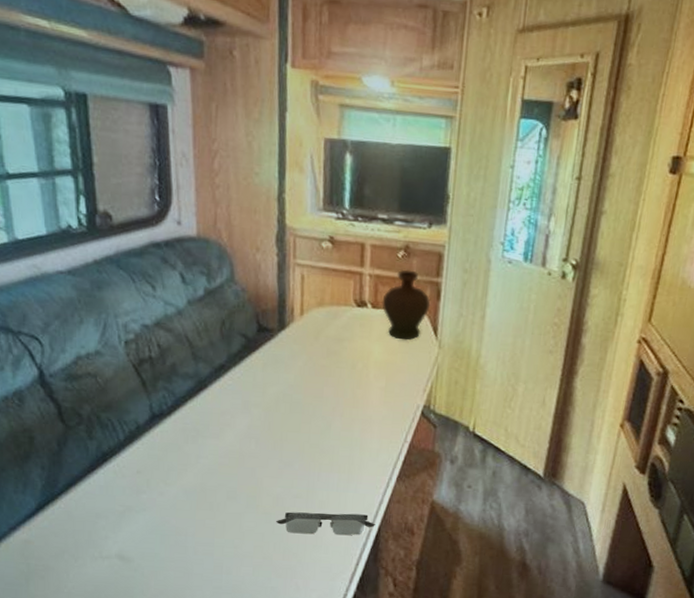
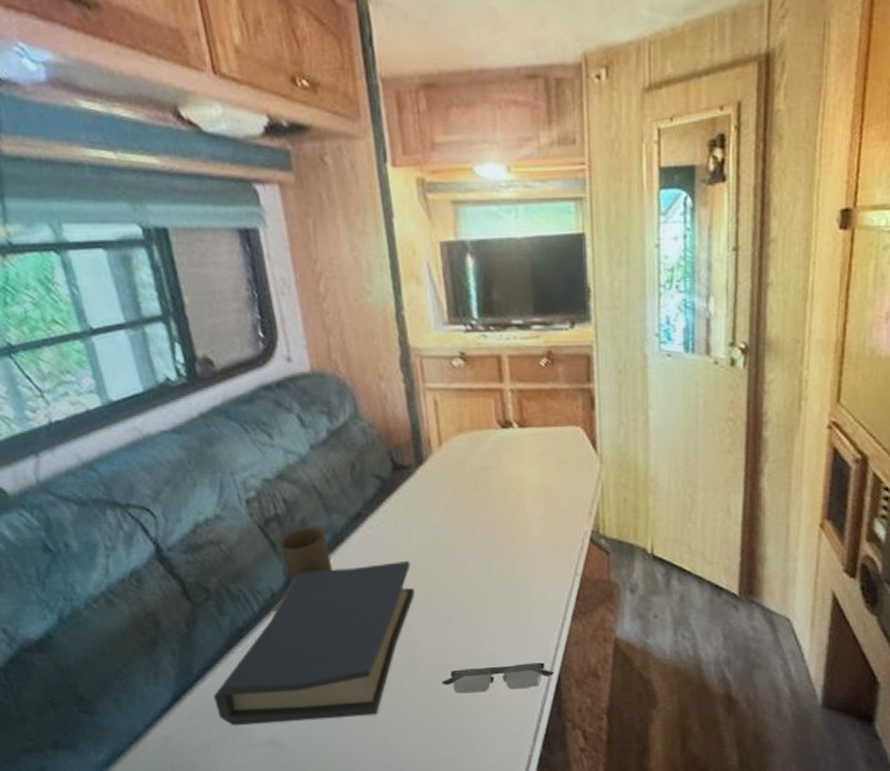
hardback book: none [74,410,263,543] -> present [214,560,414,725]
cup: none [149,370,194,421] -> present [279,524,333,586]
decorative vase: present [382,269,431,340] -> none [529,378,585,460]

